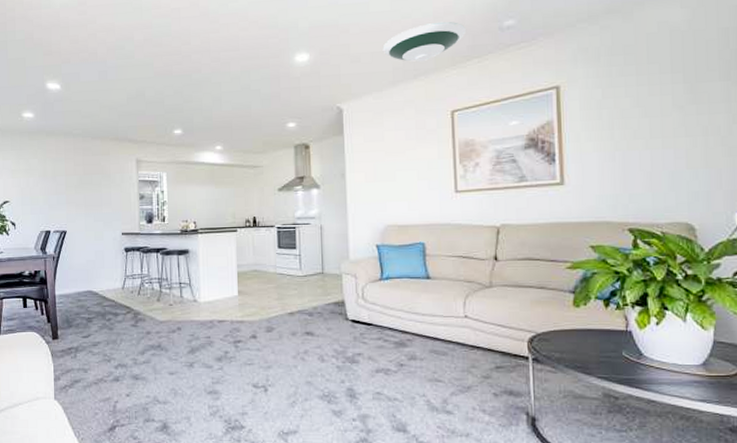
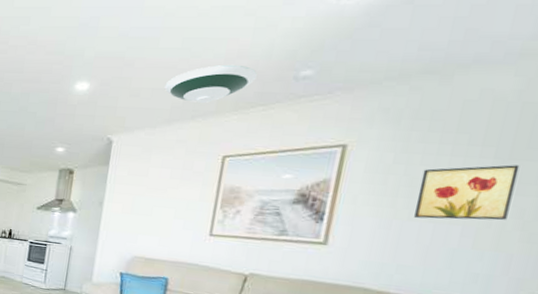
wall art: none [629,87,707,147] -> present [414,164,520,221]

